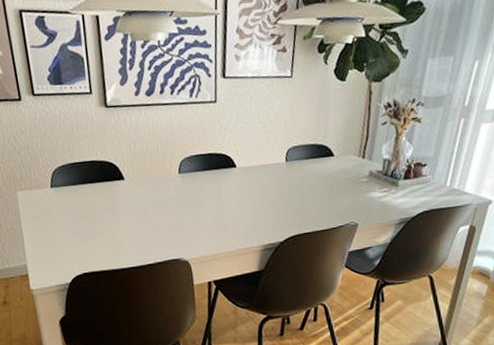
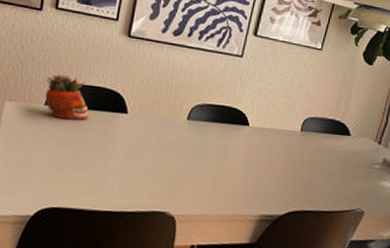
succulent planter: none [45,156,92,197] -> present [45,74,89,120]

